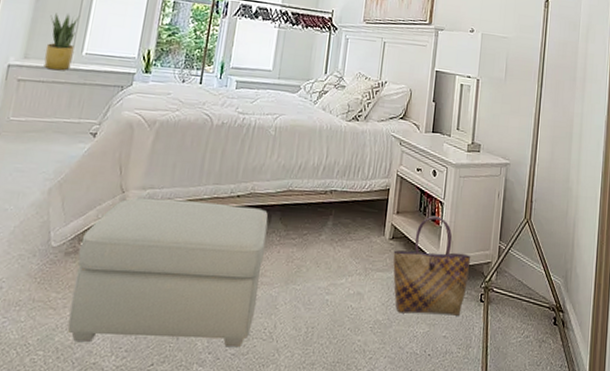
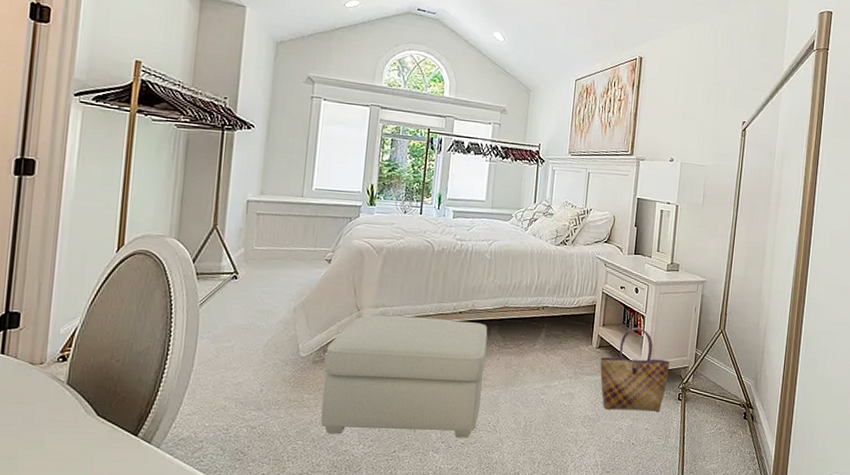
planter: present [44,13,80,71] -> none [278,152,307,205]

